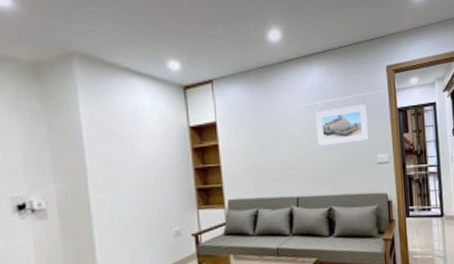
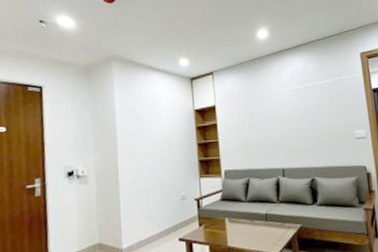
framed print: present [315,104,369,146] -> none [298,86,347,124]

